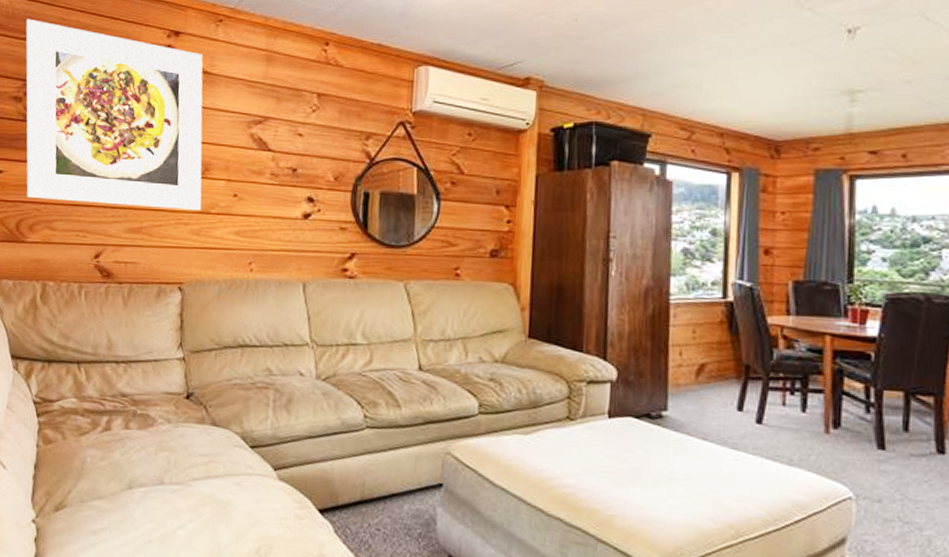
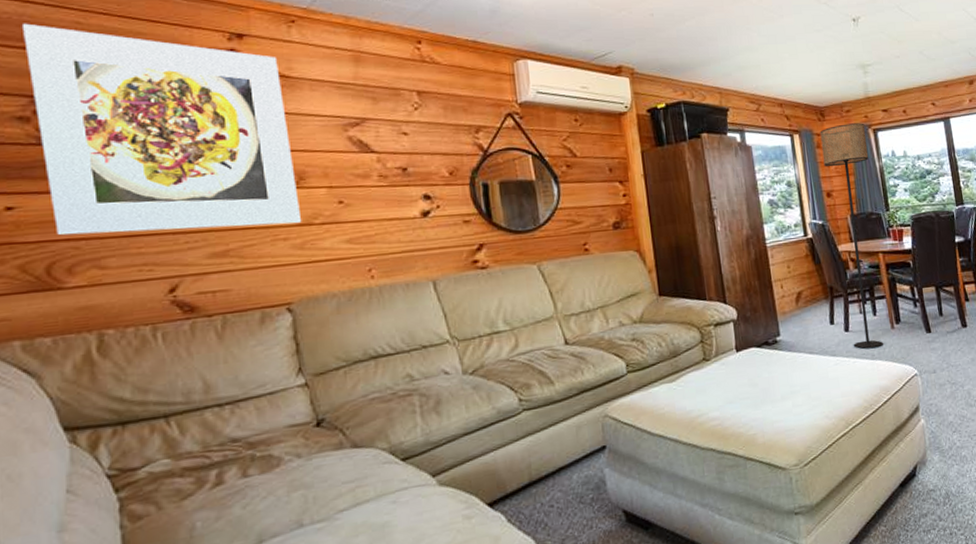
floor lamp: none [764,165,838,452] -> present [820,123,883,349]

